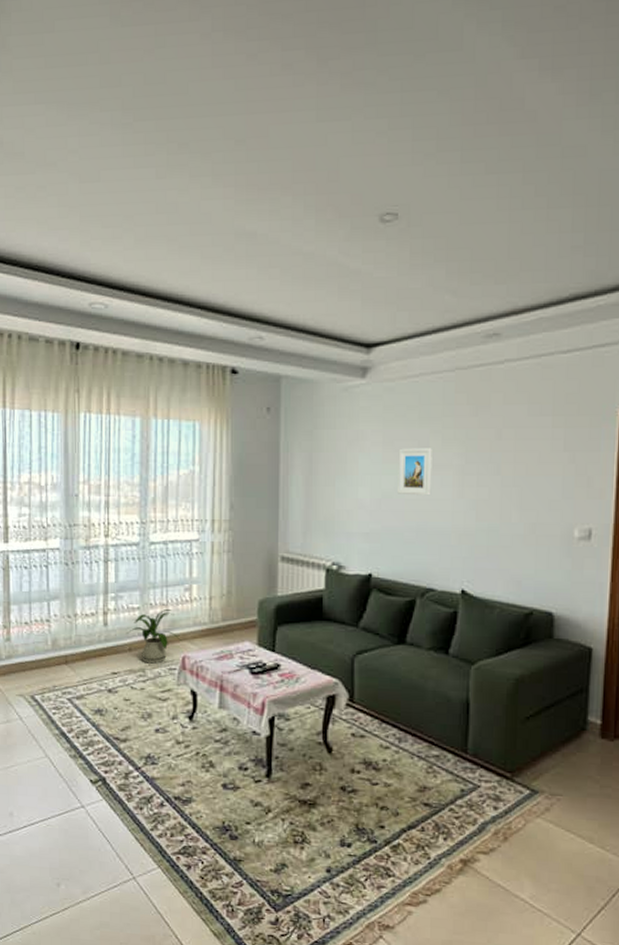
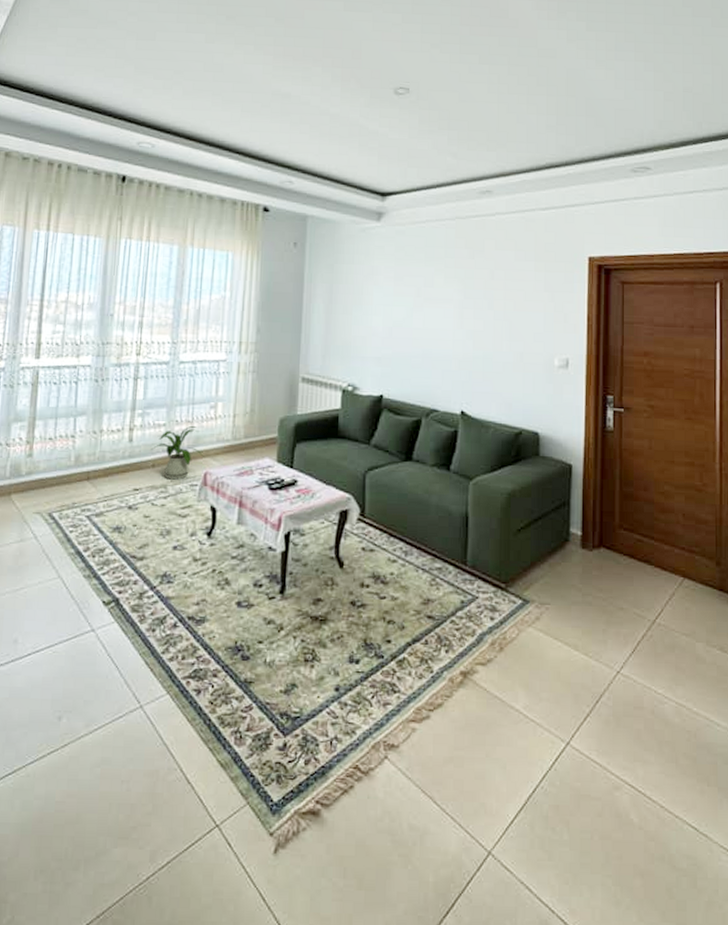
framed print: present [397,448,432,496] -> none [406,283,436,326]

